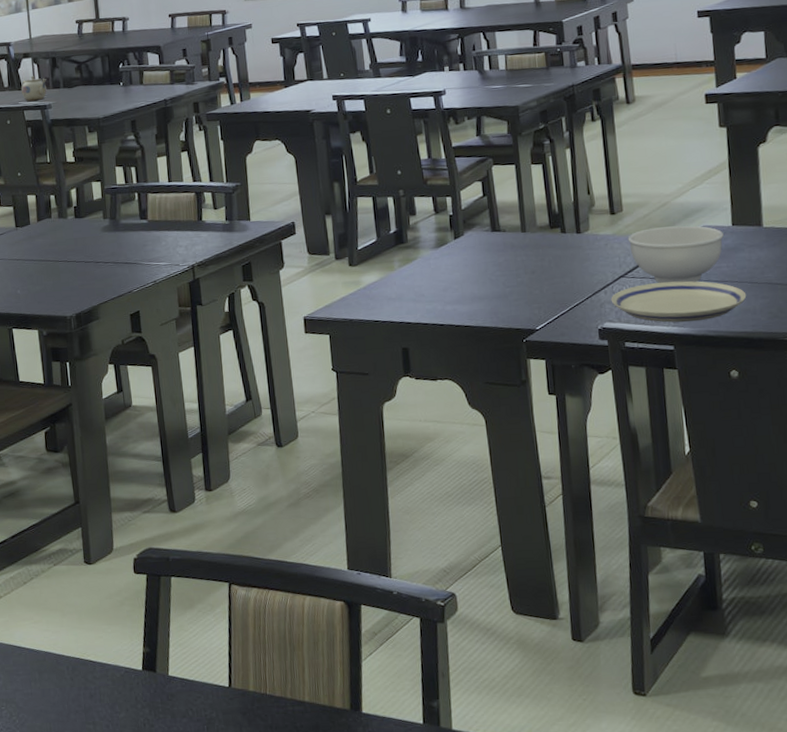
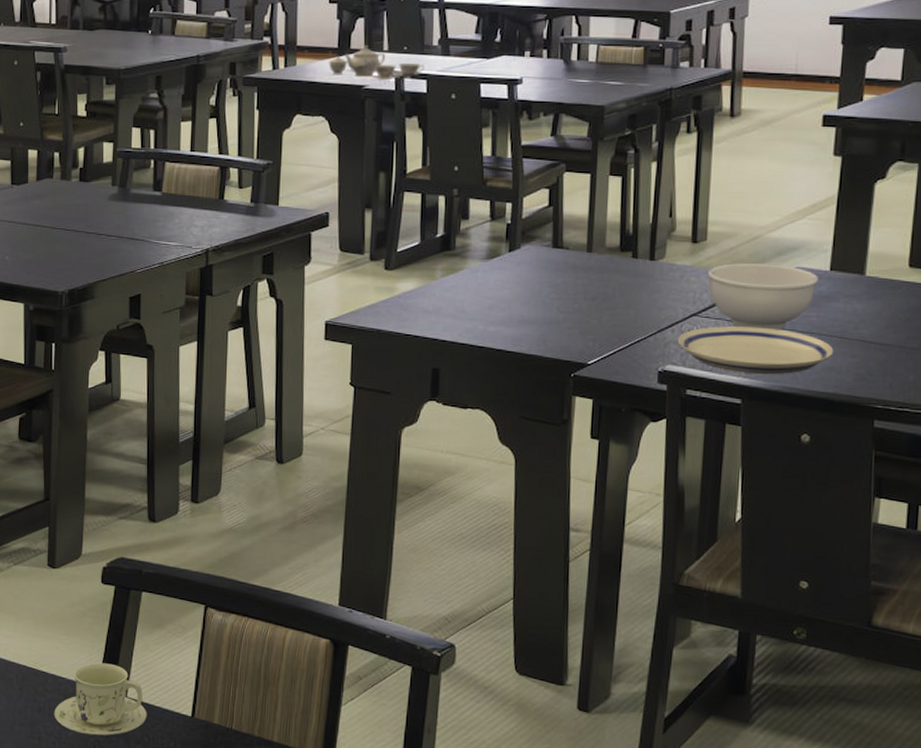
teapot: present [21,76,47,102] -> none [35,12,65,41]
cup and saucer: none [104,646,189,714] -> present [54,662,147,736]
tea set: none [278,76,361,105] -> present [329,46,425,81]

